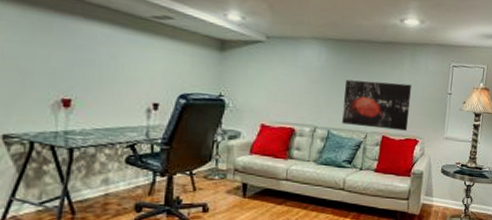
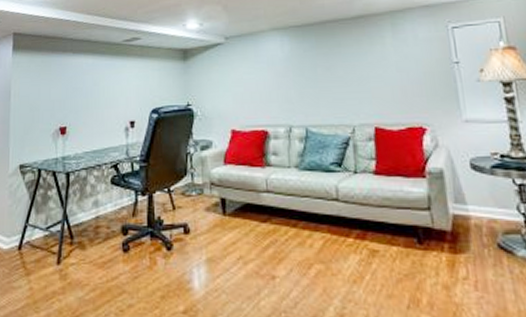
wall art: present [342,79,411,131] -> none [315,60,408,119]

